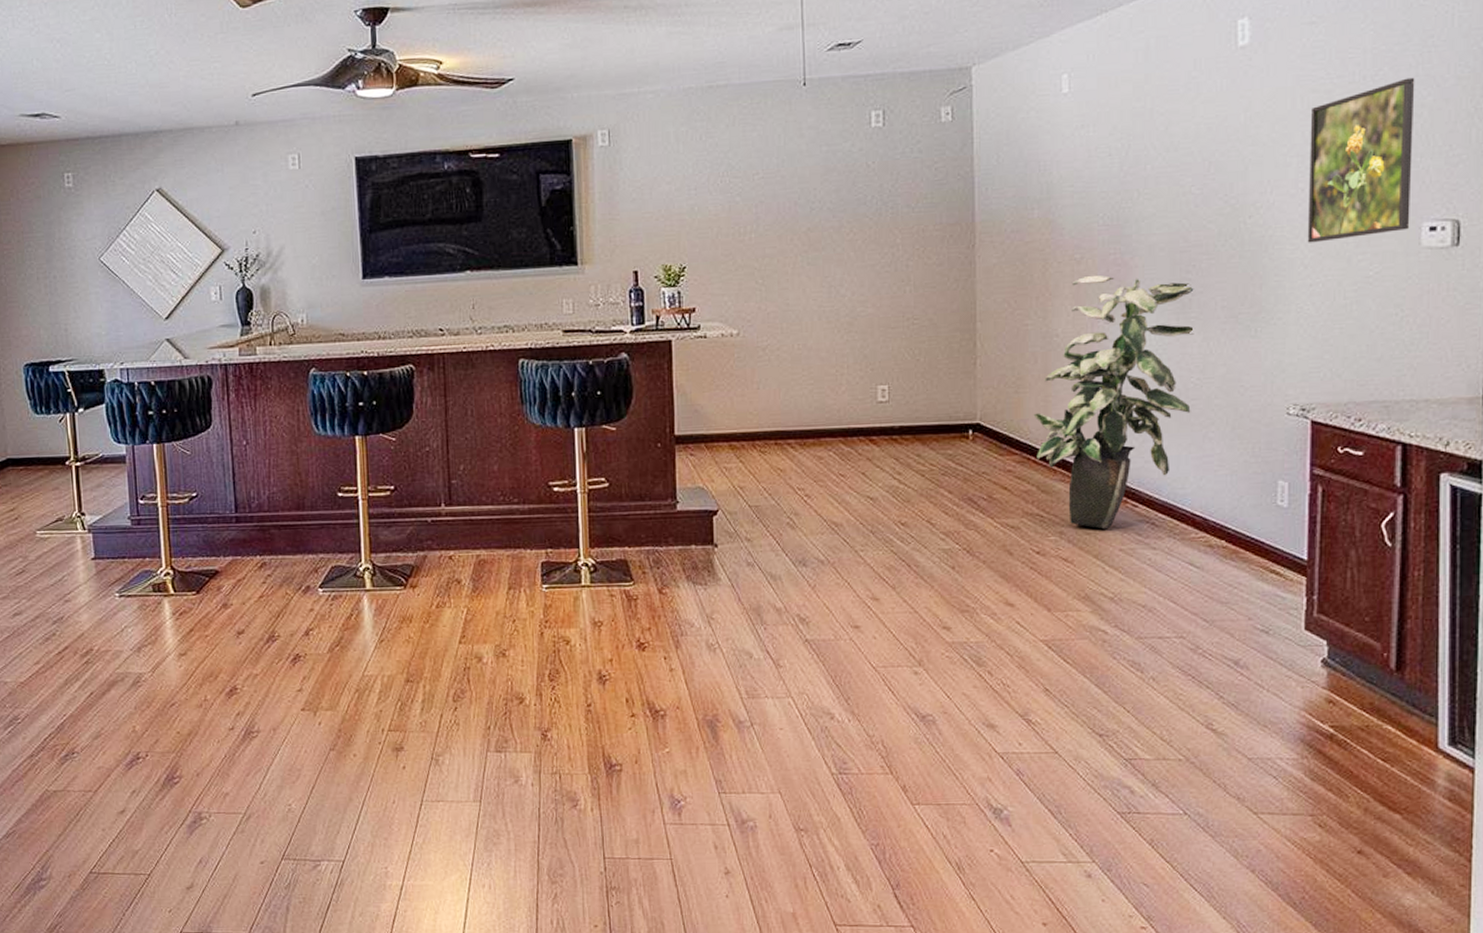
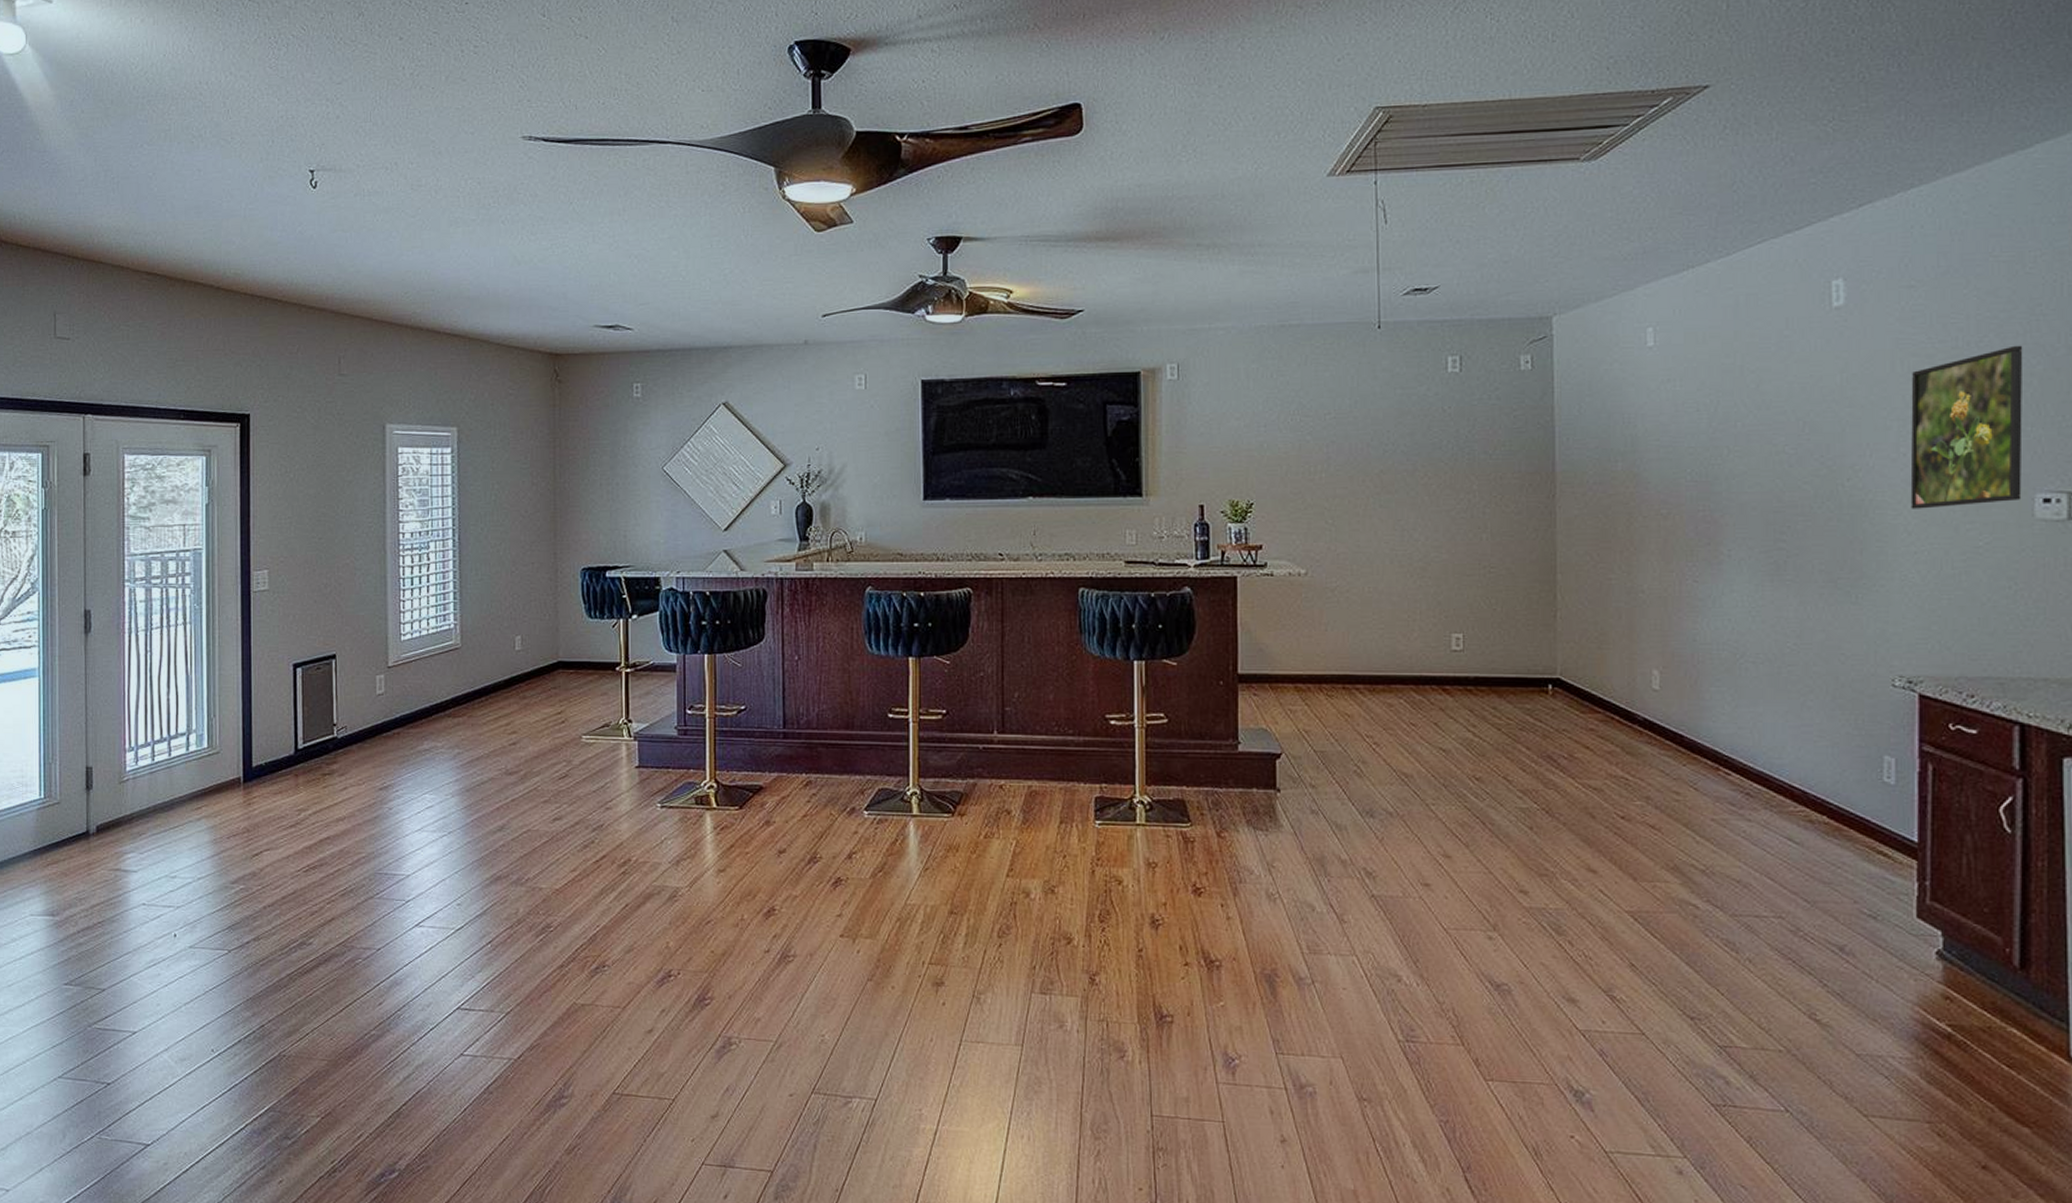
indoor plant: present [1033,275,1194,530] -> none [1617,531,1790,797]

